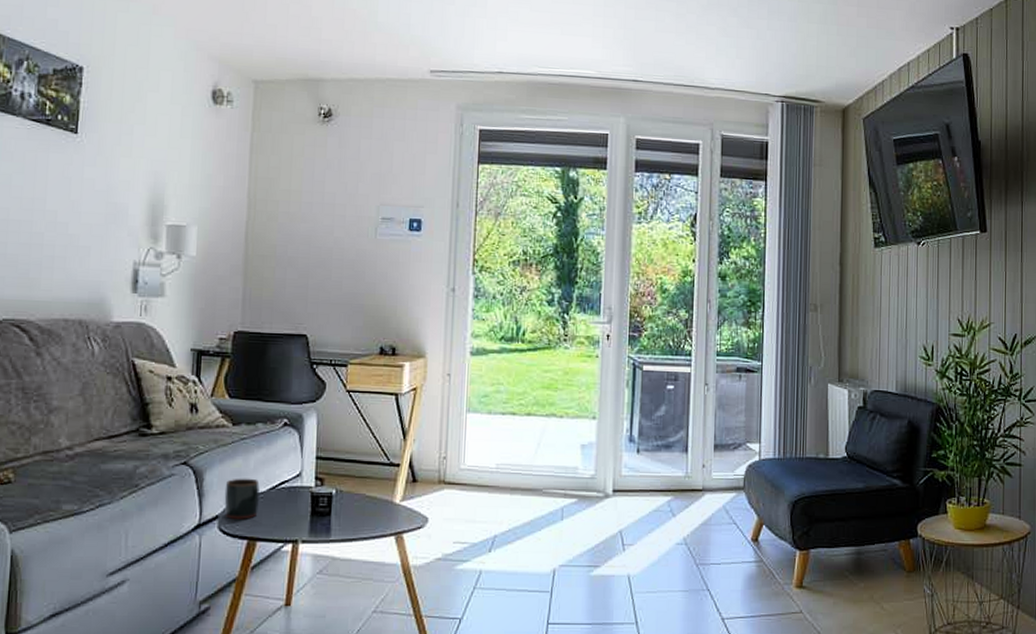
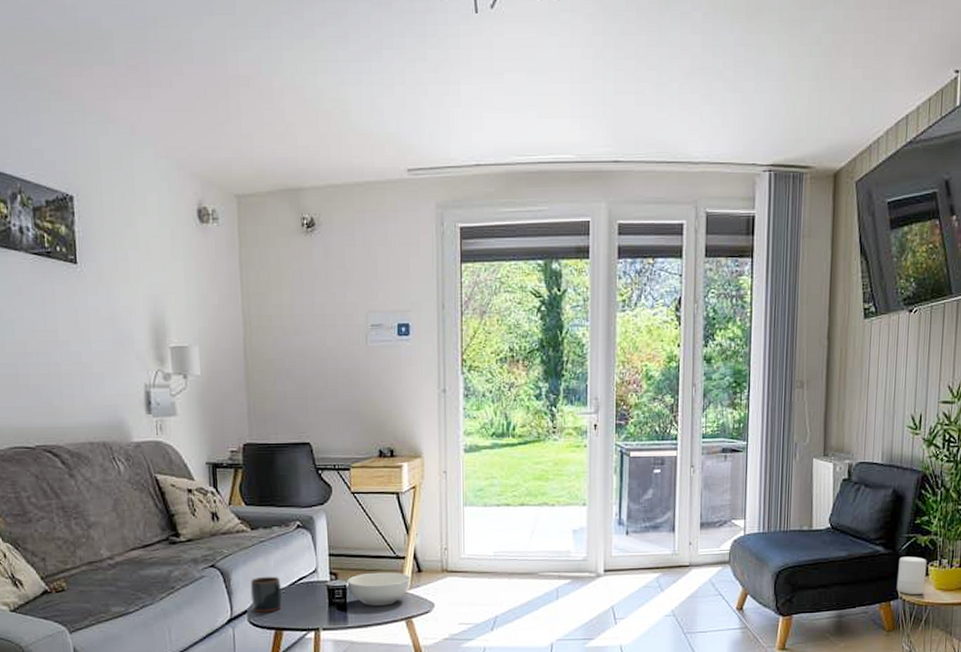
bowl: none [334,480,404,518] -> present [347,572,411,606]
candle: none [915,492,945,533] -> present [896,556,927,595]

